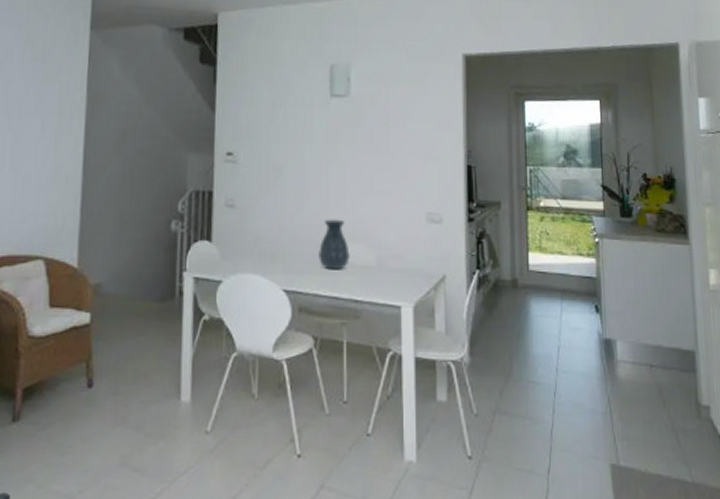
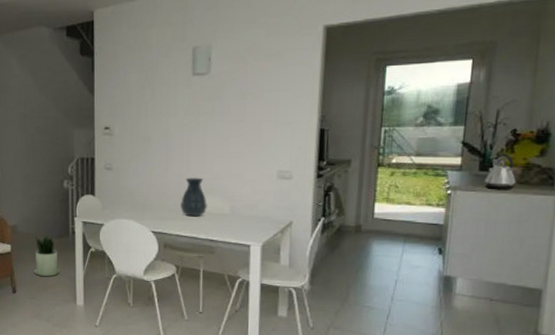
planter: none [121,296,161,359] -> present [34,234,61,276]
kettle: none [626,198,654,239] -> present [483,153,516,190]

